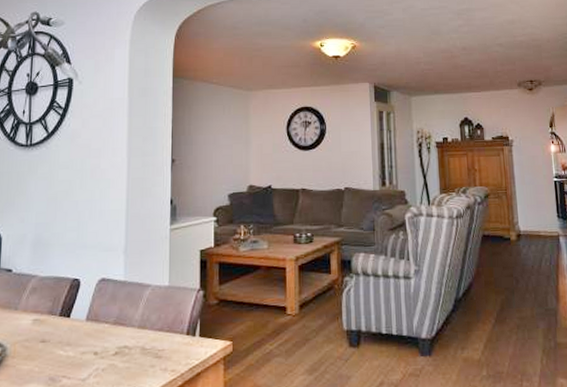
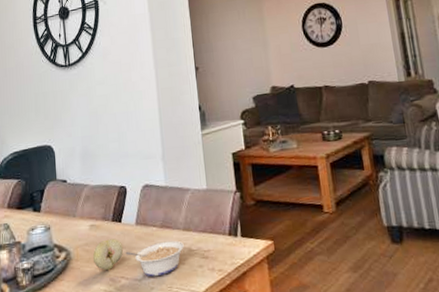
fruit: none [32,335,69,368] -> present [92,239,124,270]
legume: none [70,338,137,377] -> present [125,240,184,277]

